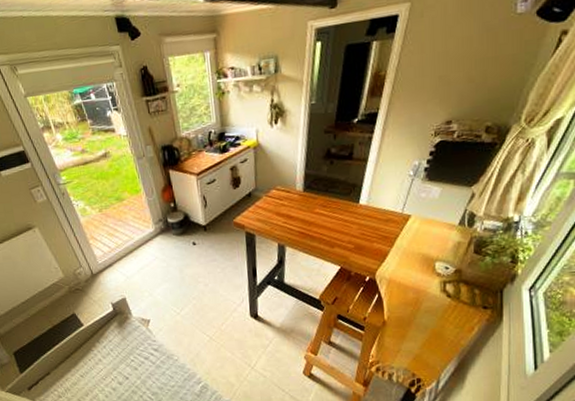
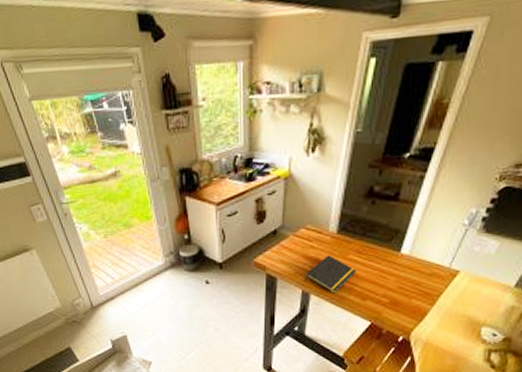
notepad: none [279,211,324,244] -> present [305,255,357,294]

